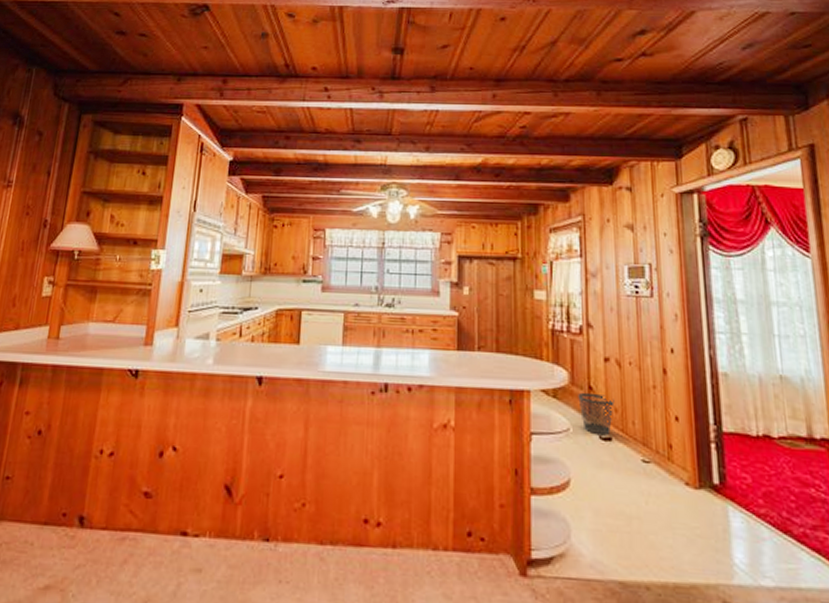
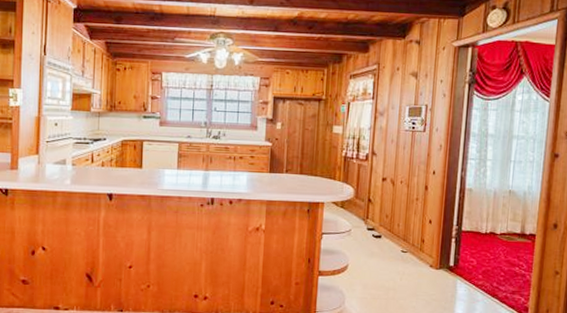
wastebasket: present [578,392,615,436] -> none [359,203,387,234]

